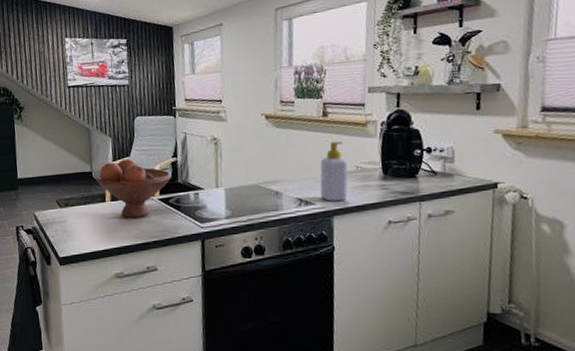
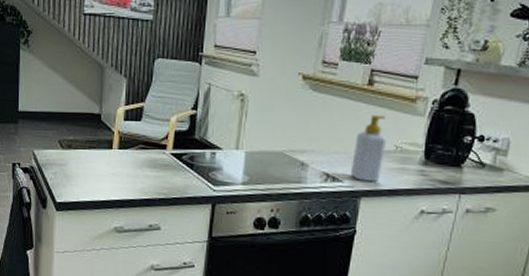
fruit bowl: present [95,159,172,219] -> none [104,104,189,171]

